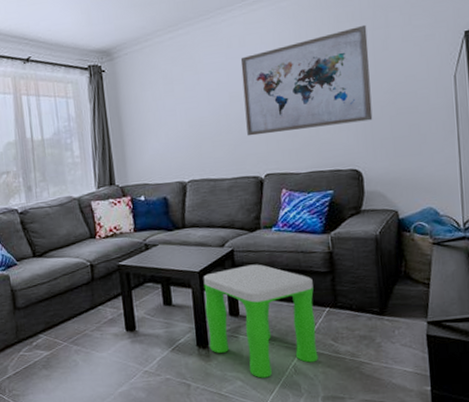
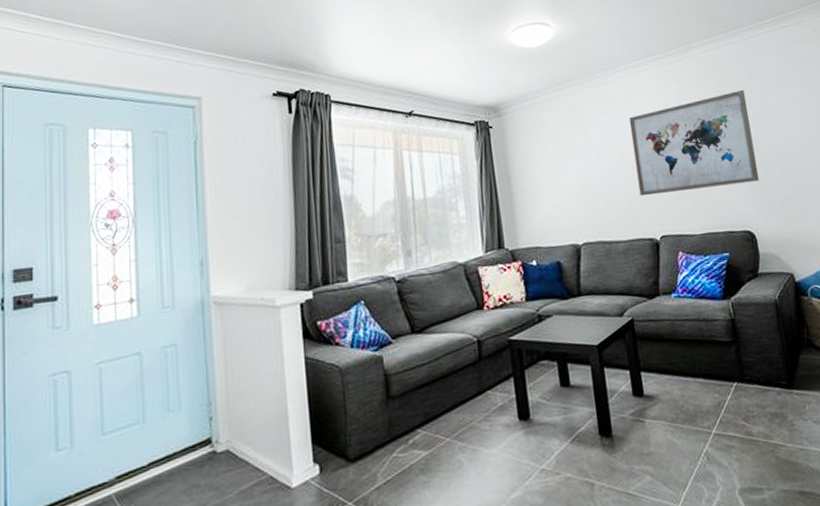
stool: present [203,264,319,378] -> none [602,334,731,471]

